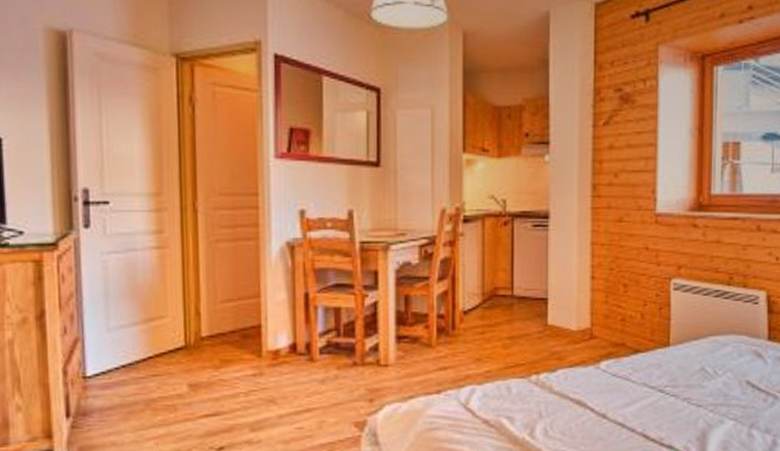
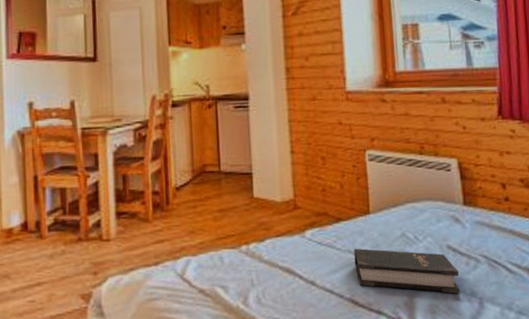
hardback book: none [649,381,755,430] -> present [354,248,460,294]

